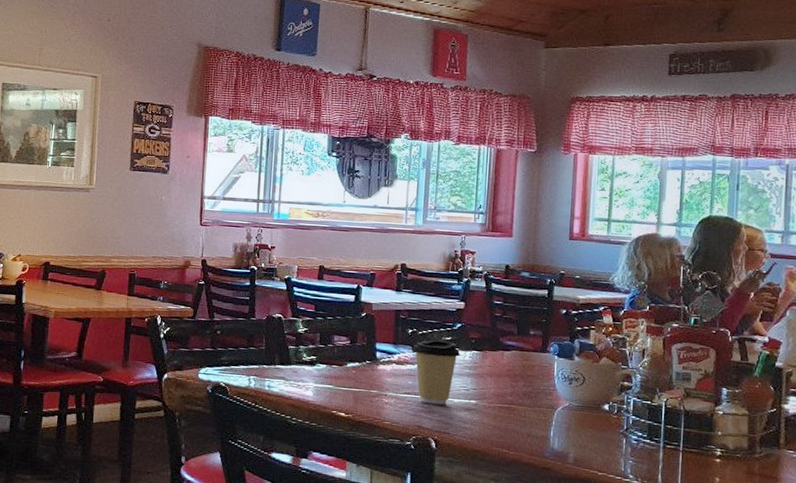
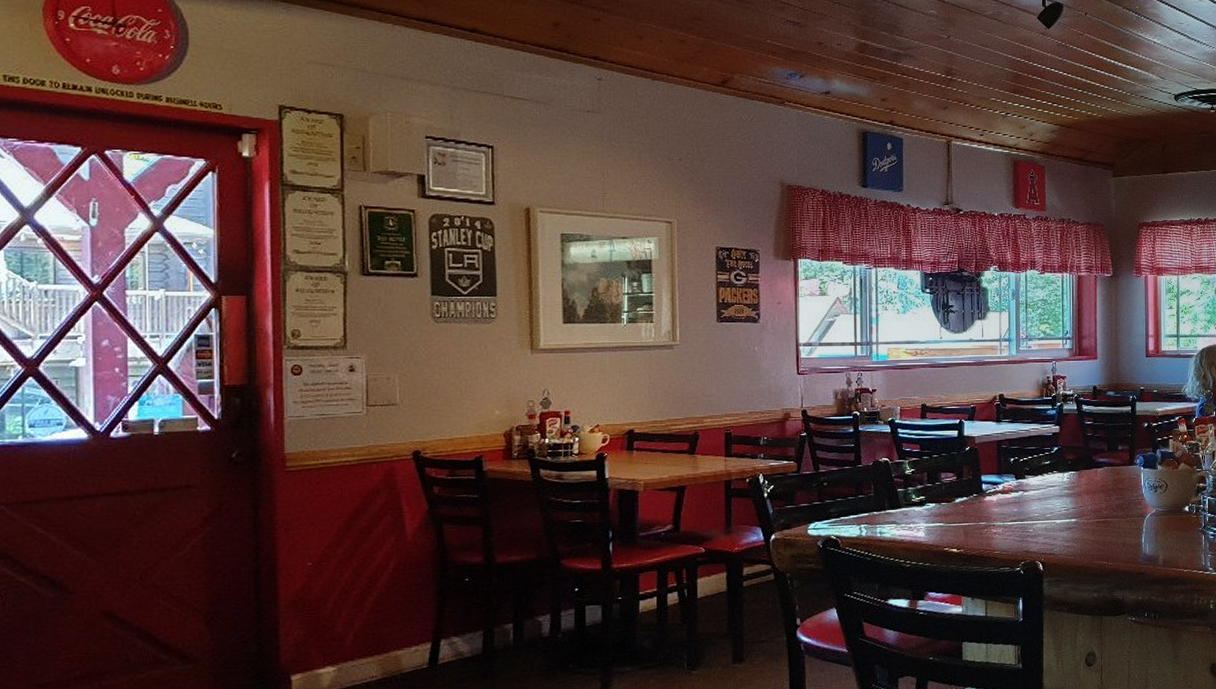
coffee cup: present [412,340,461,405] -> none [1015,465,1060,528]

